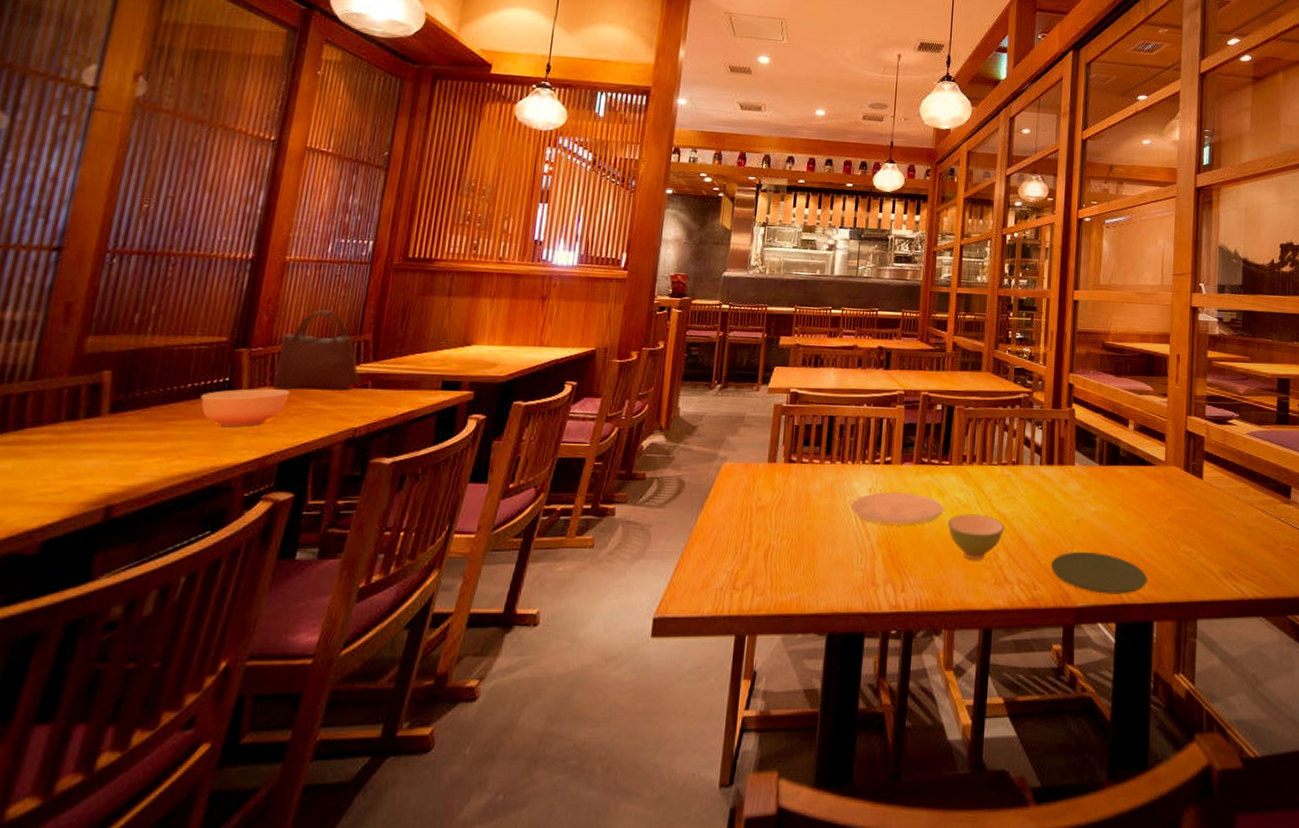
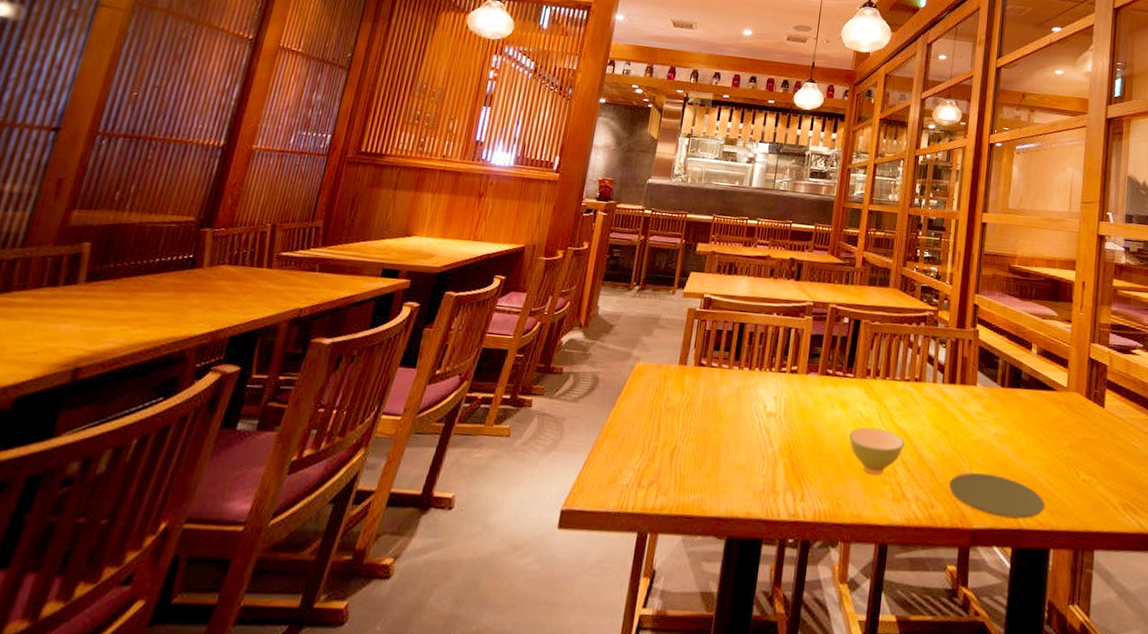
bowl: present [200,388,290,427] -> none [165,266,246,302]
handbag: present [273,309,360,391] -> none [231,196,309,273]
plate: present [850,492,944,526] -> none [755,400,846,435]

